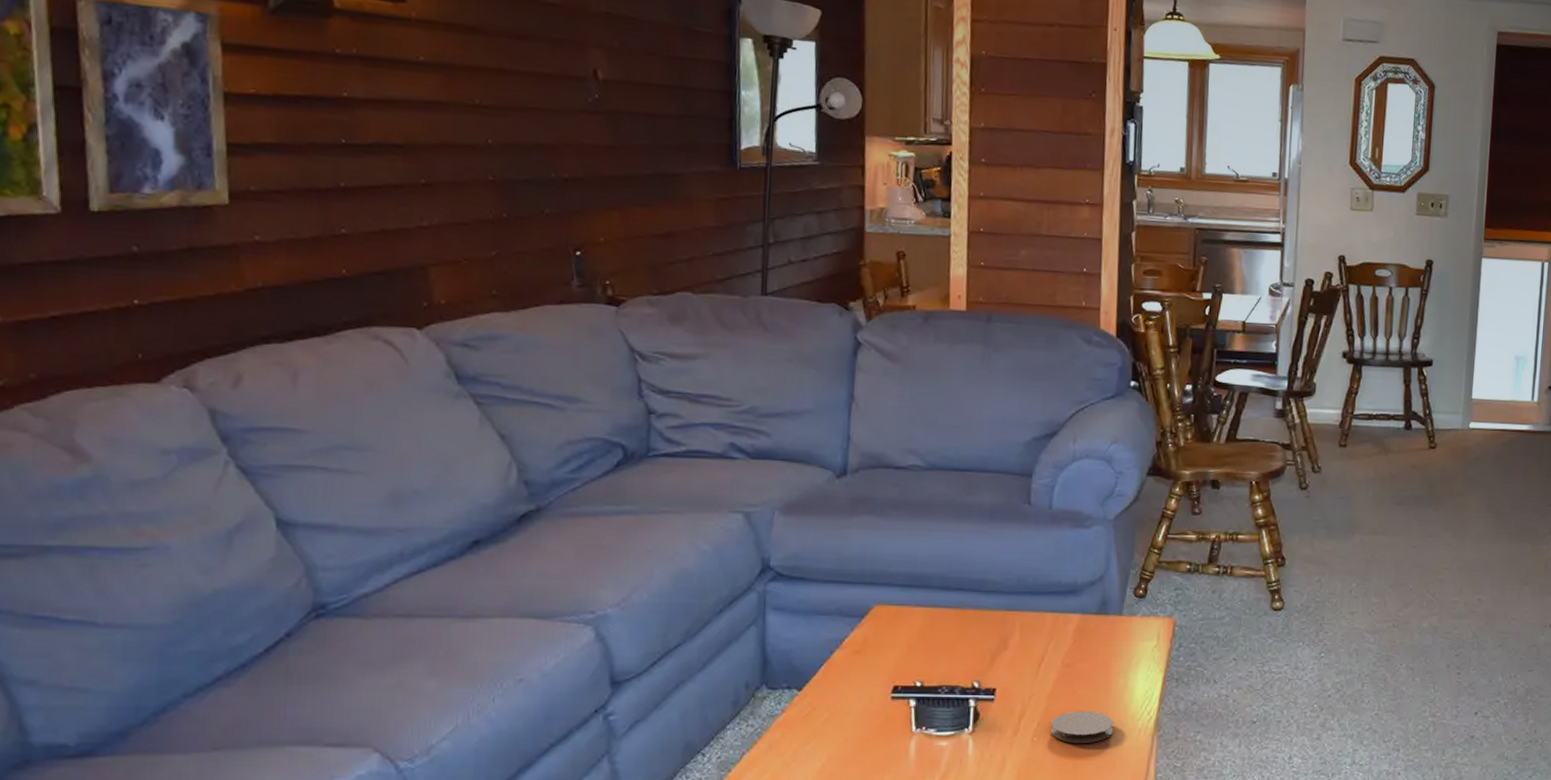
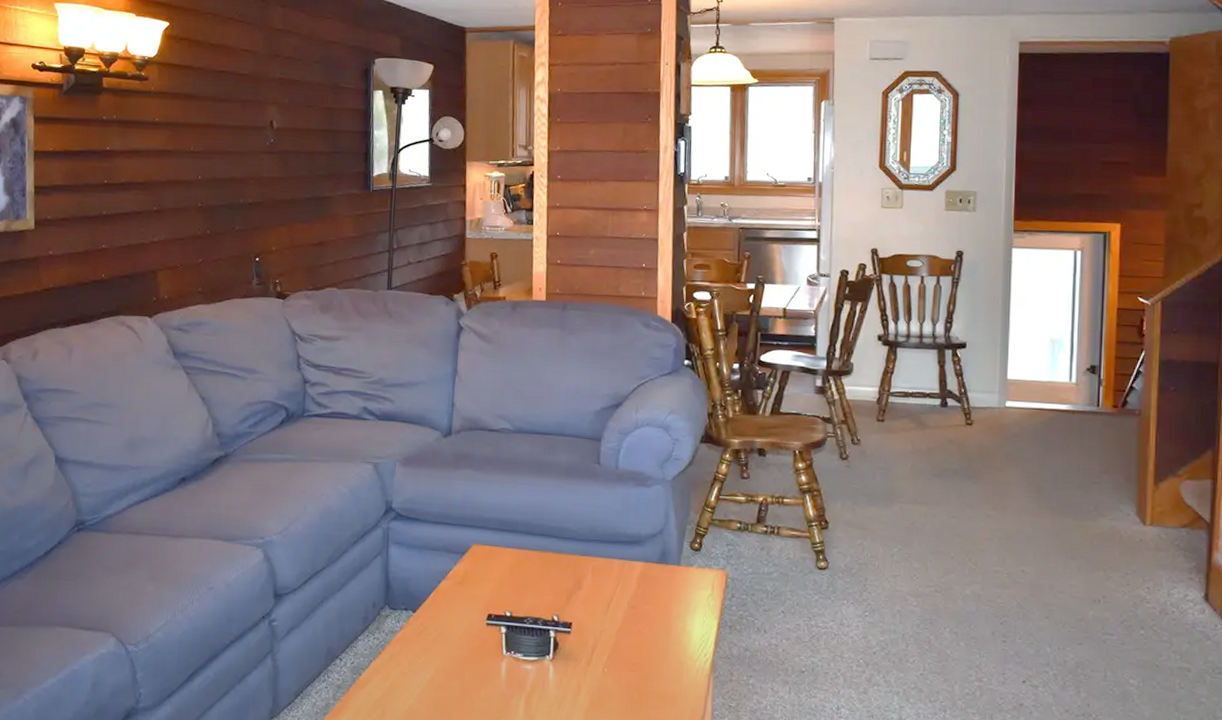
coaster: present [1051,710,1113,743] -> none [619,648,674,678]

